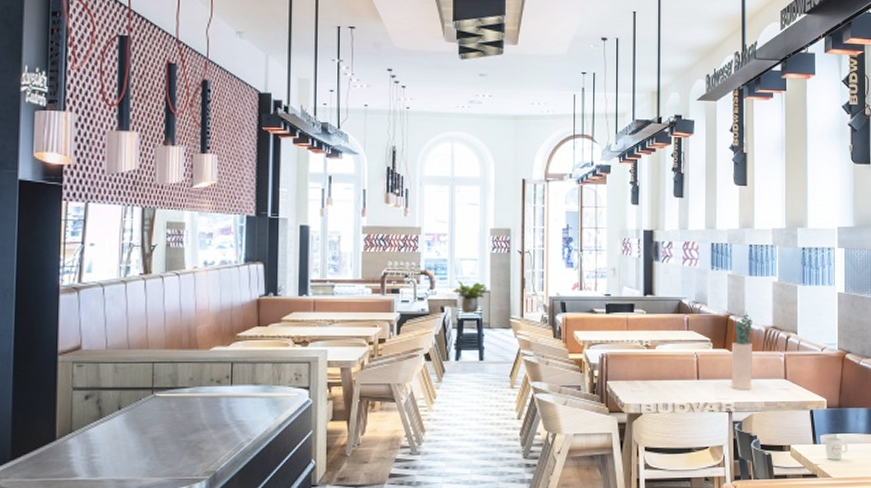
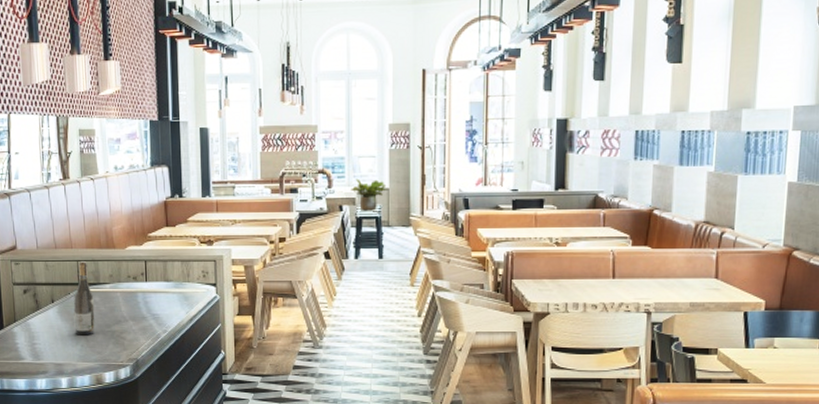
wine bottle: none [143,363,169,447] -> present [73,261,95,336]
vase: present [731,311,752,390] -> none [651,205,680,290]
mug: present [826,438,848,460] -> none [759,342,787,365]

